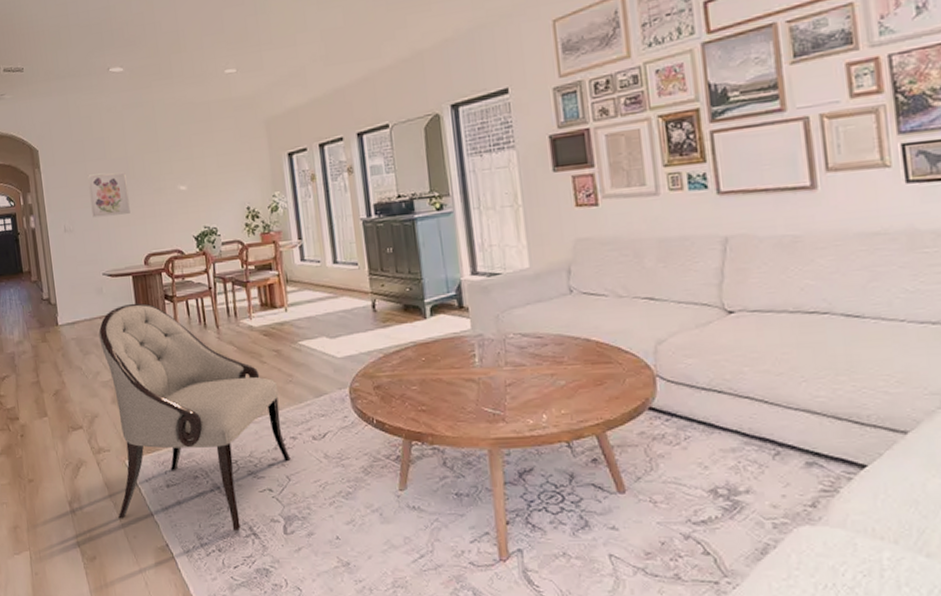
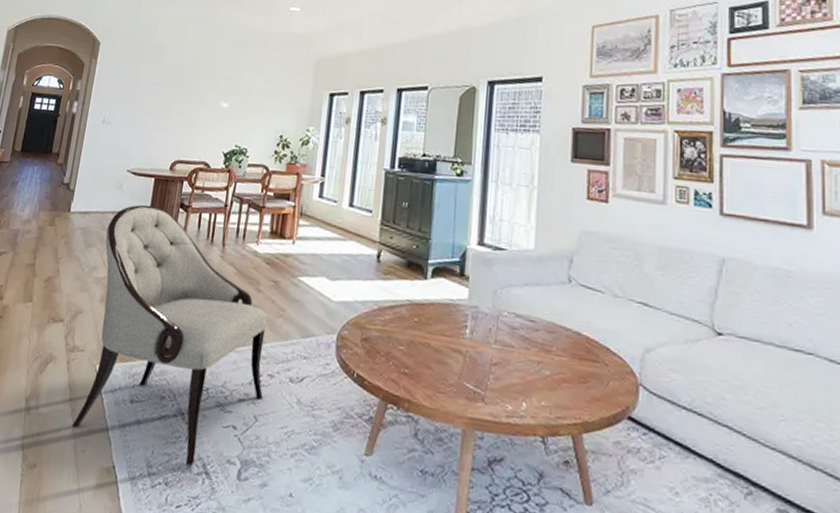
wall art: present [88,172,130,218] -> none [133,75,175,118]

